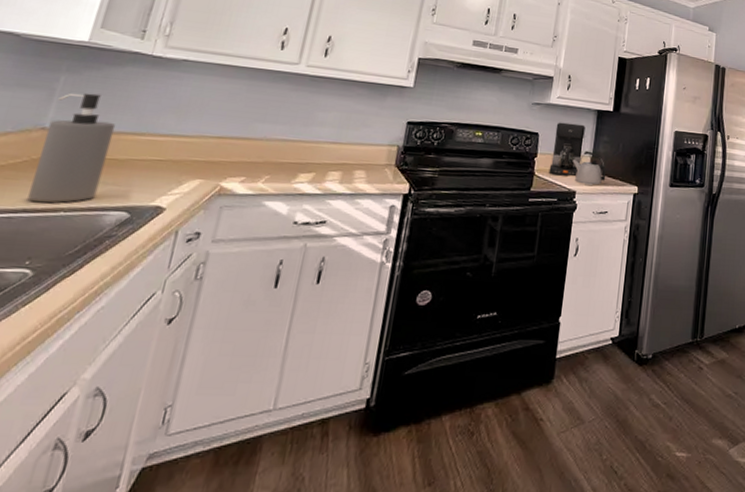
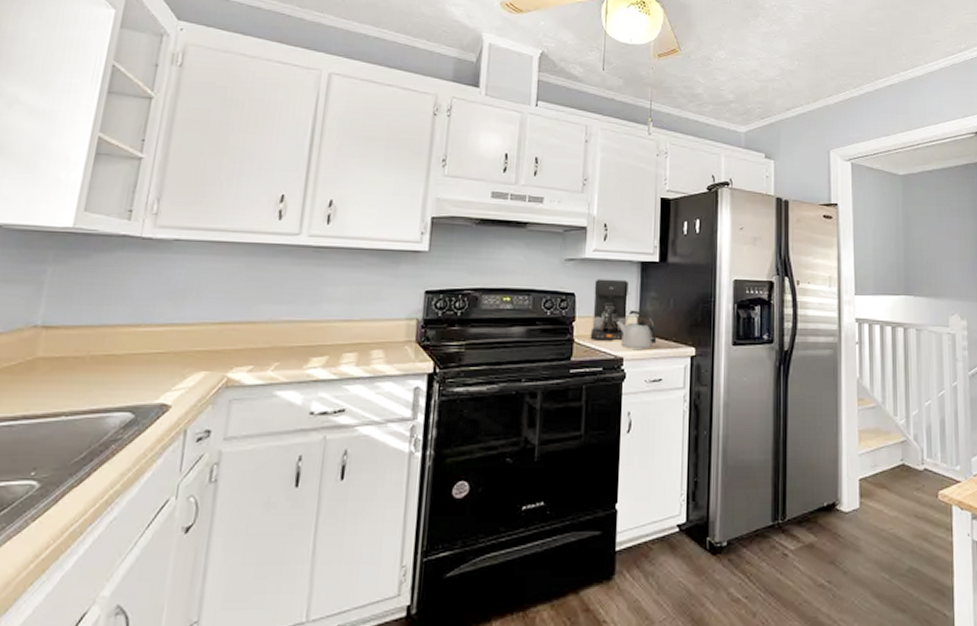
soap dispenser: present [27,92,116,204] -> none [26,284,111,408]

